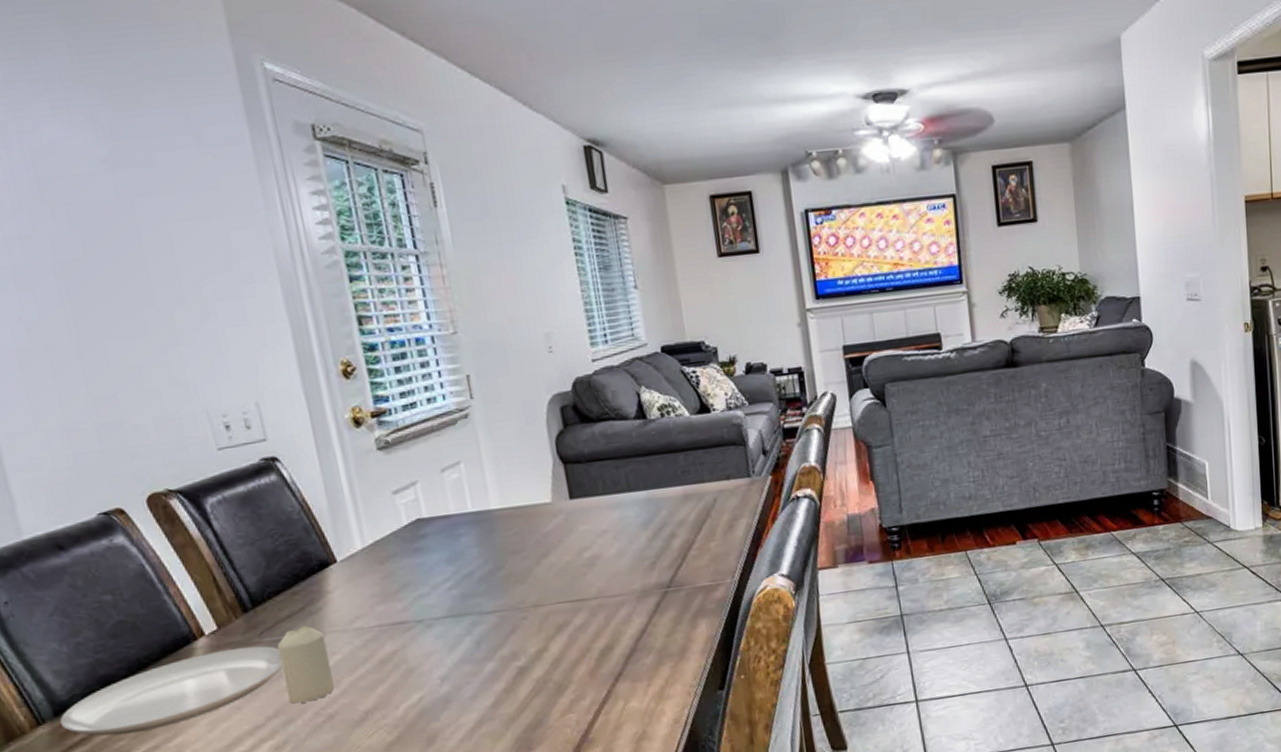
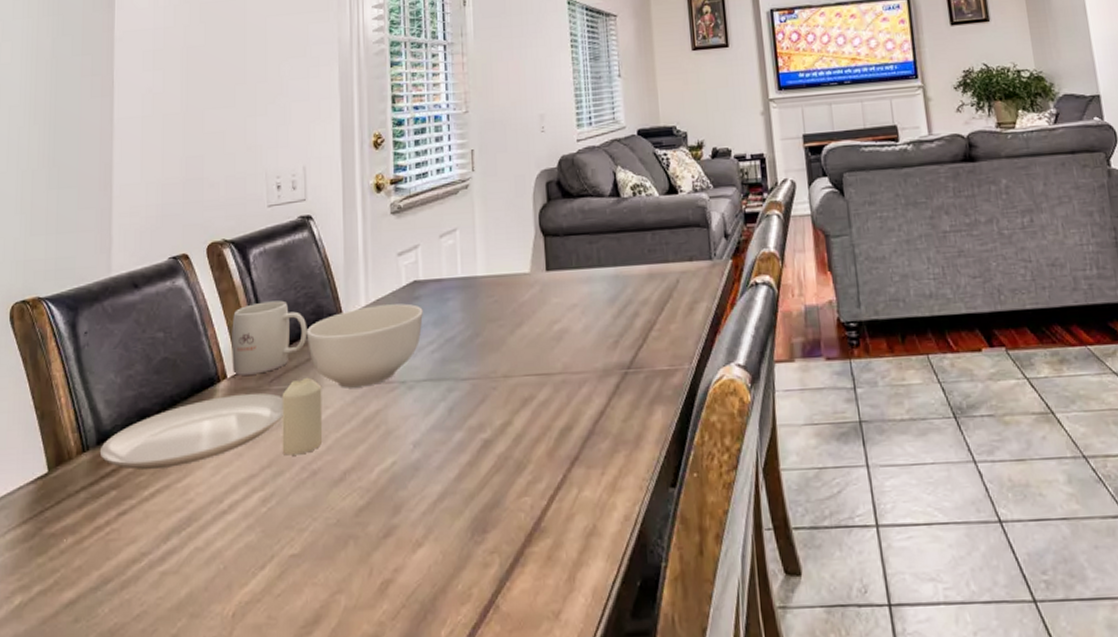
mug: none [198,550,297,631] -> present [232,300,307,376]
bowl: none [294,543,434,633] -> present [306,303,423,388]

